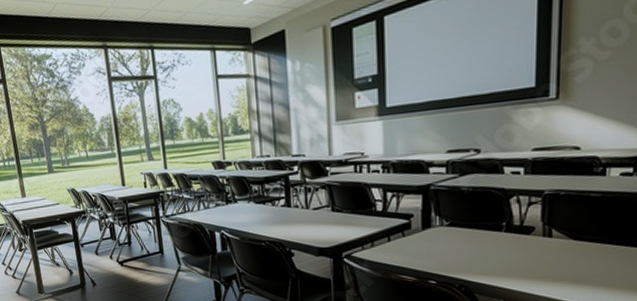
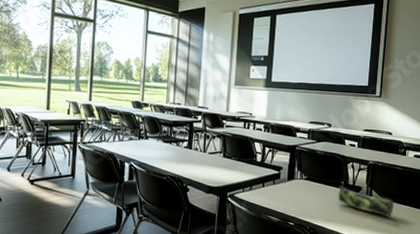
pencil case: none [498,229,590,261] -> present [338,187,394,216]

